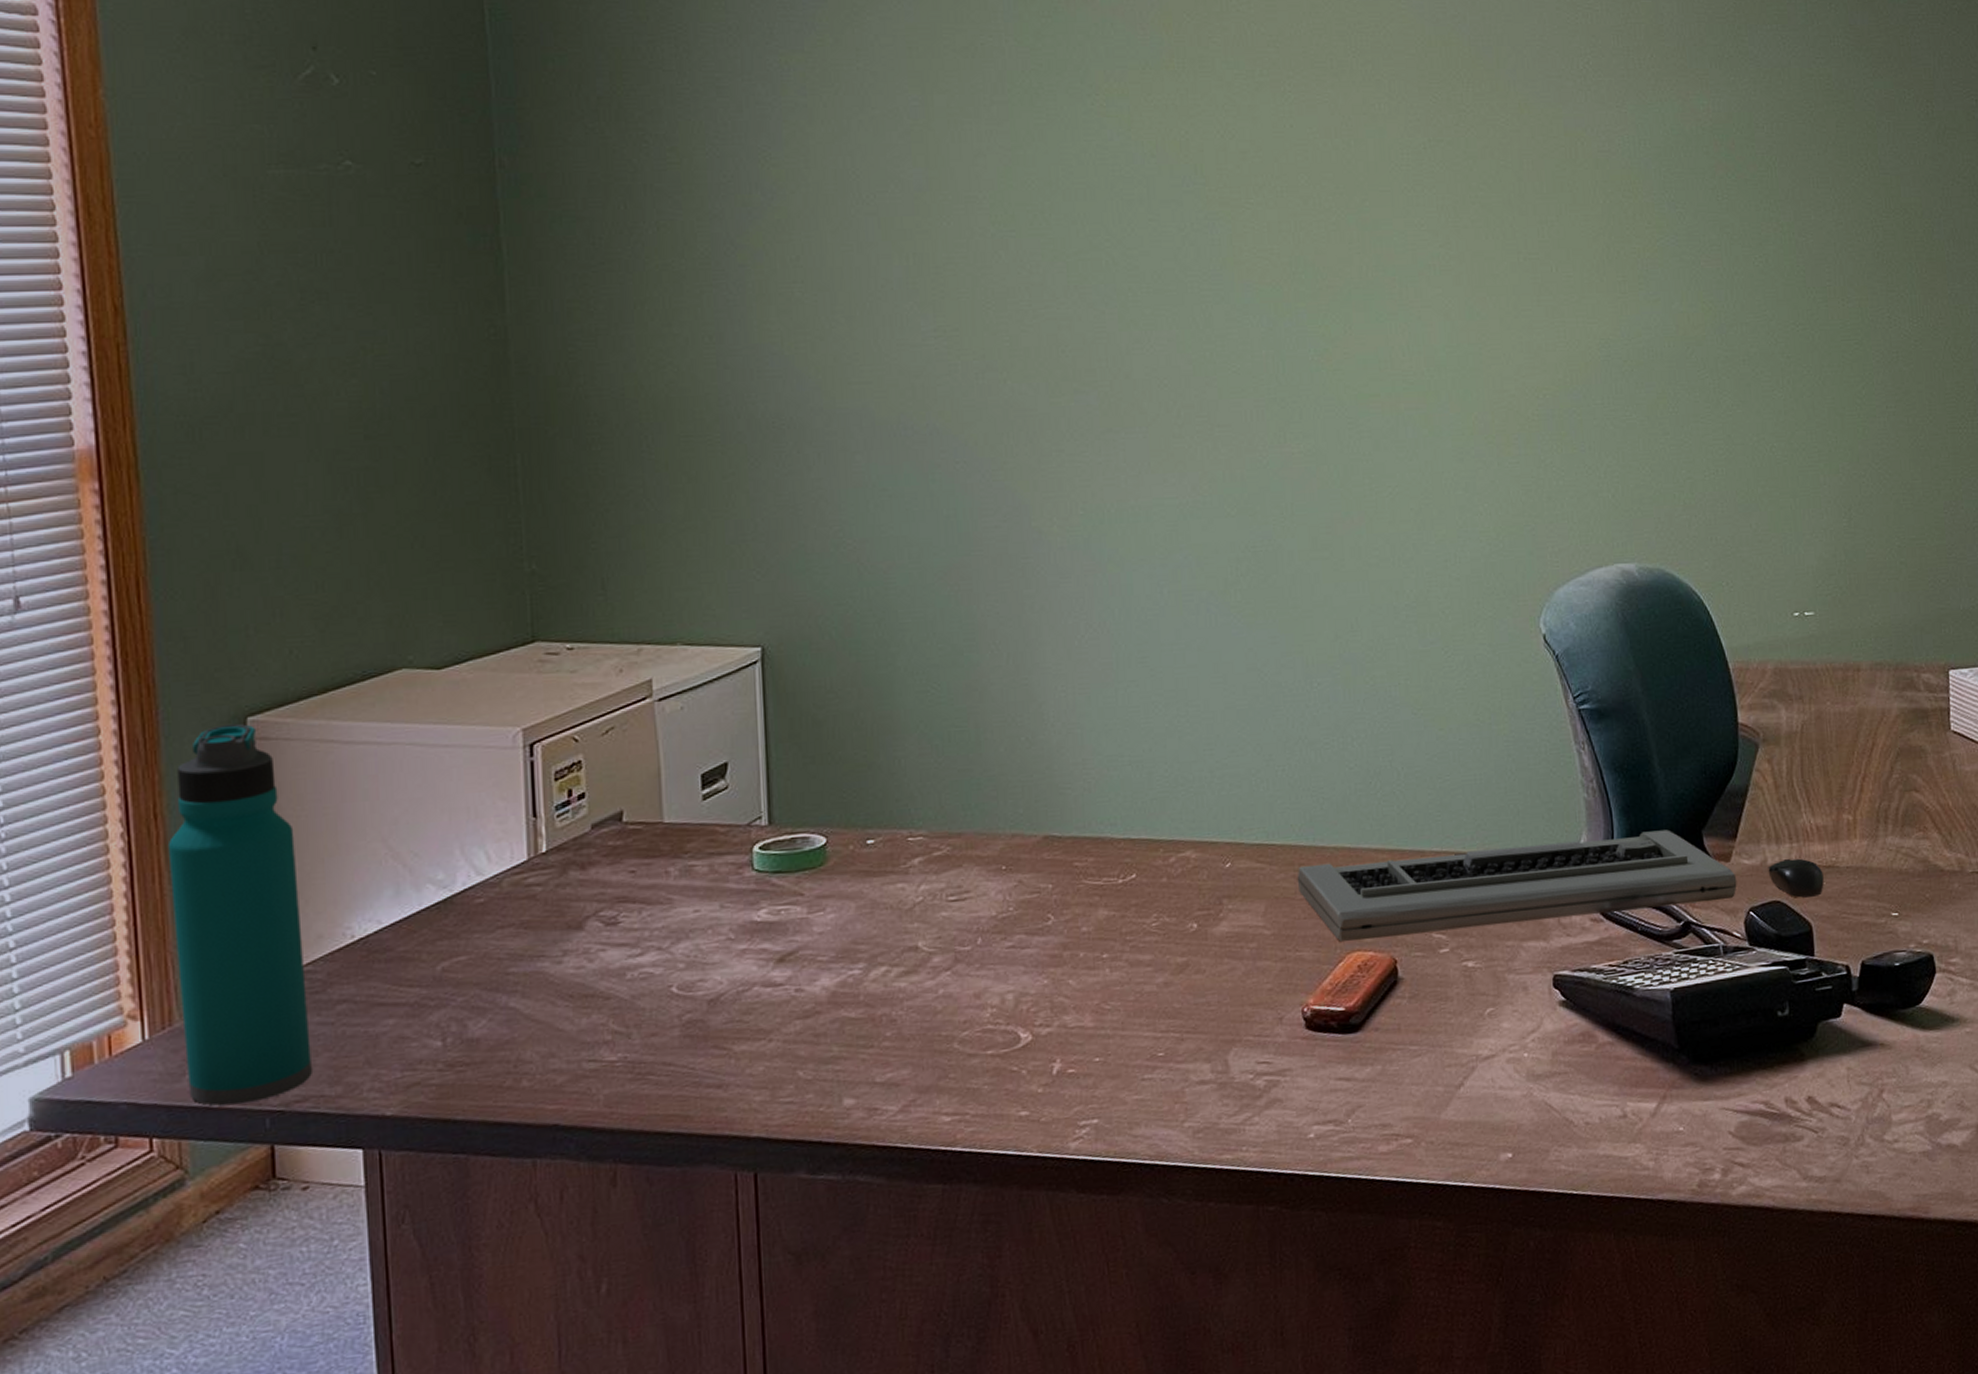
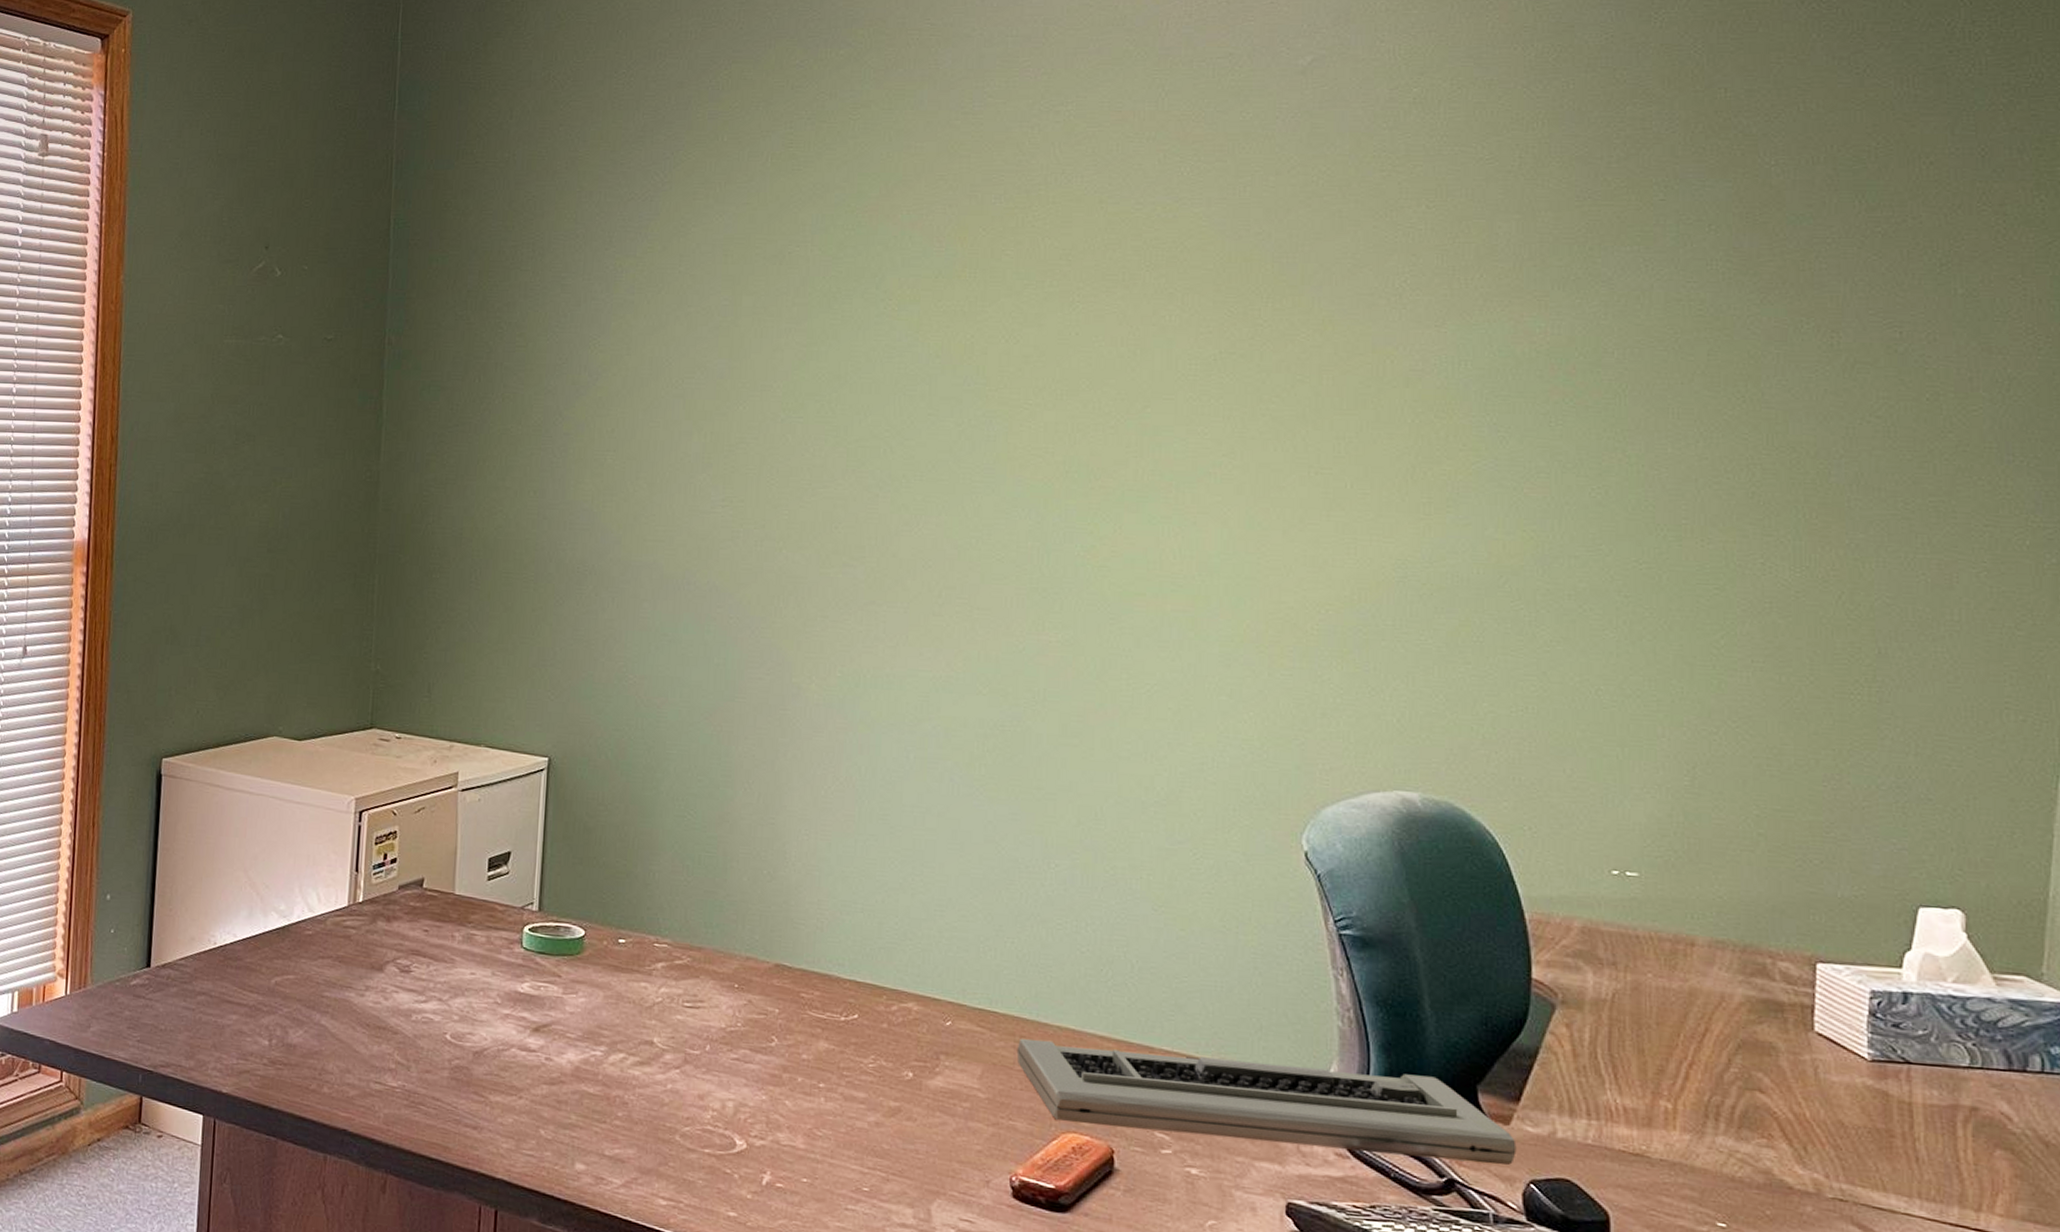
water bottle: present [167,723,312,1106] -> none [90,761,184,1060]
computer mouse: present [1768,858,1824,899] -> none [1557,1136,1629,1185]

